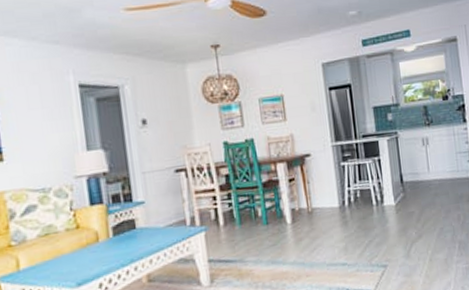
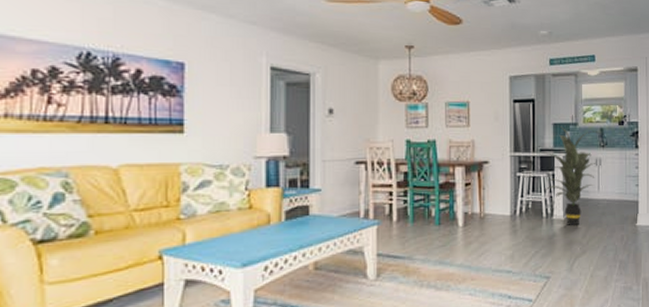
indoor plant: none [360,109,424,211] -> present [538,126,598,226]

